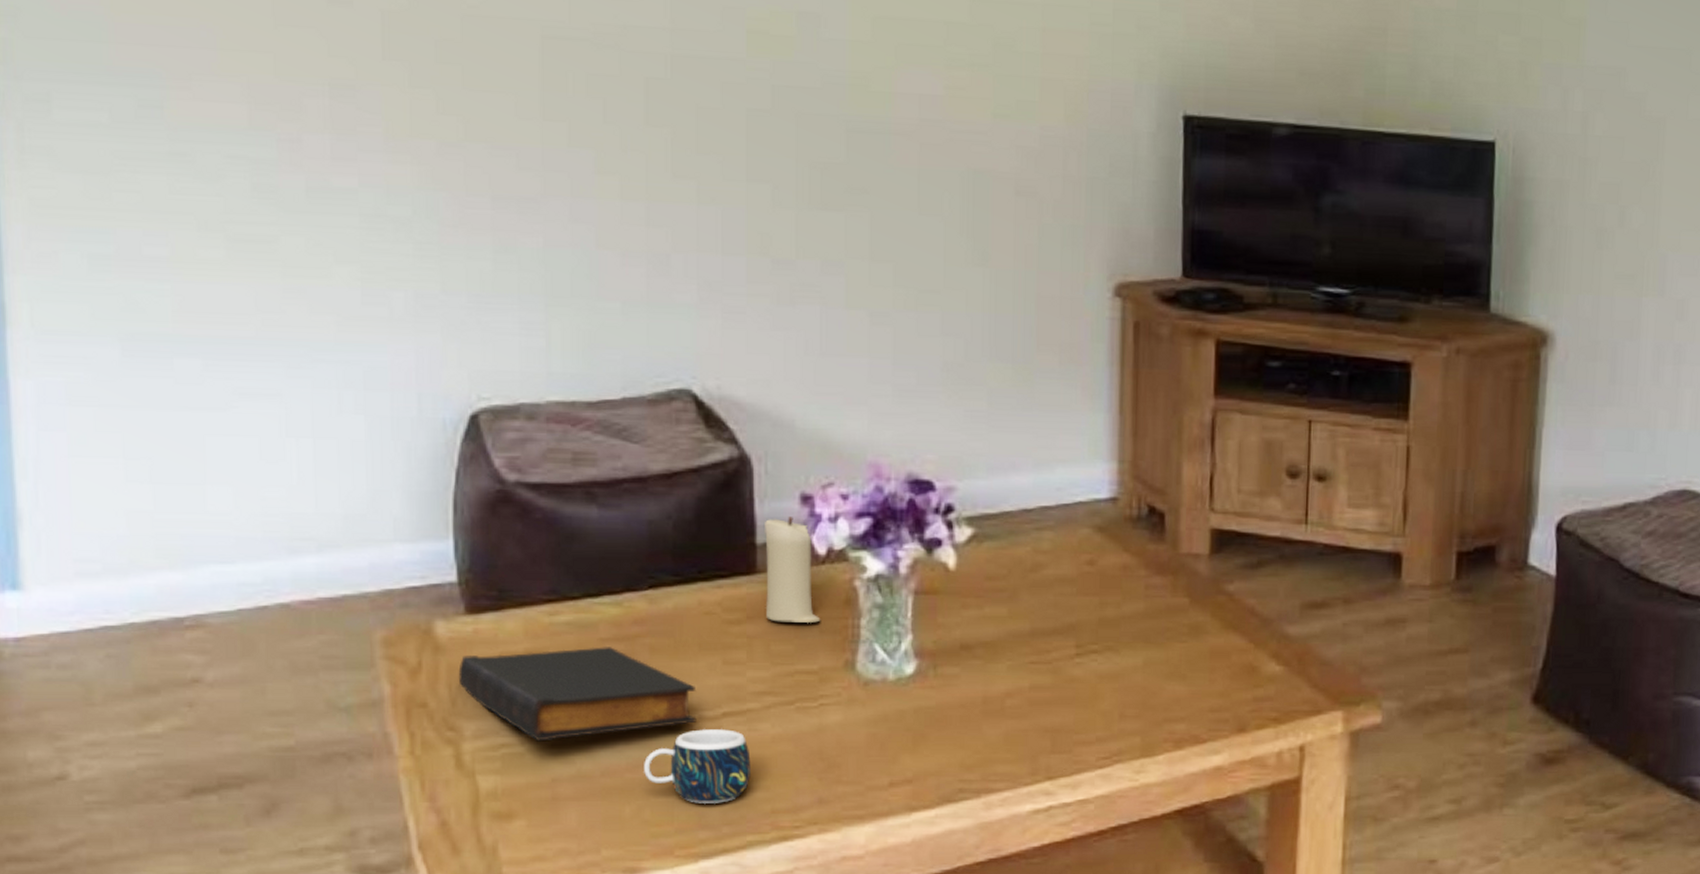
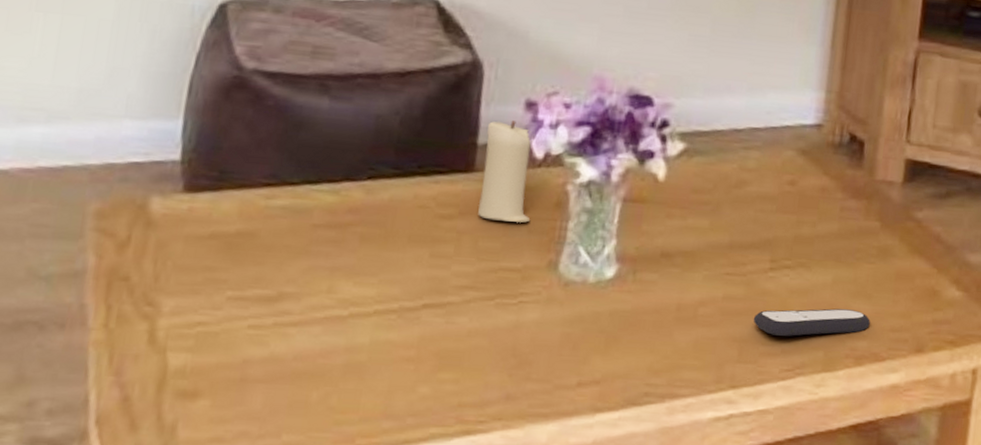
book: present [458,647,697,742] -> none [165,232,400,322]
mug: present [644,729,751,803] -> none [337,319,445,394]
remote control: none [1063,692,1187,723] -> present [753,308,870,336]

